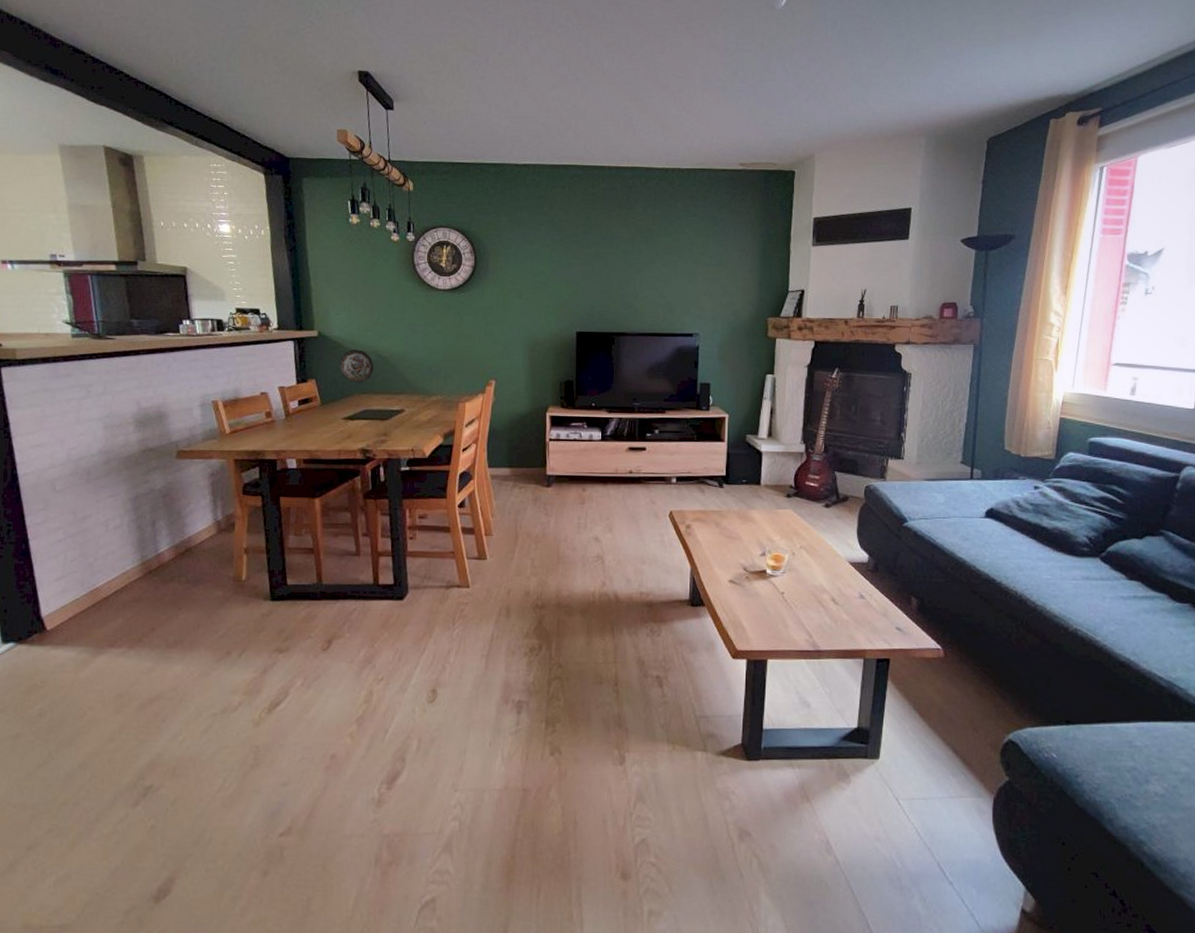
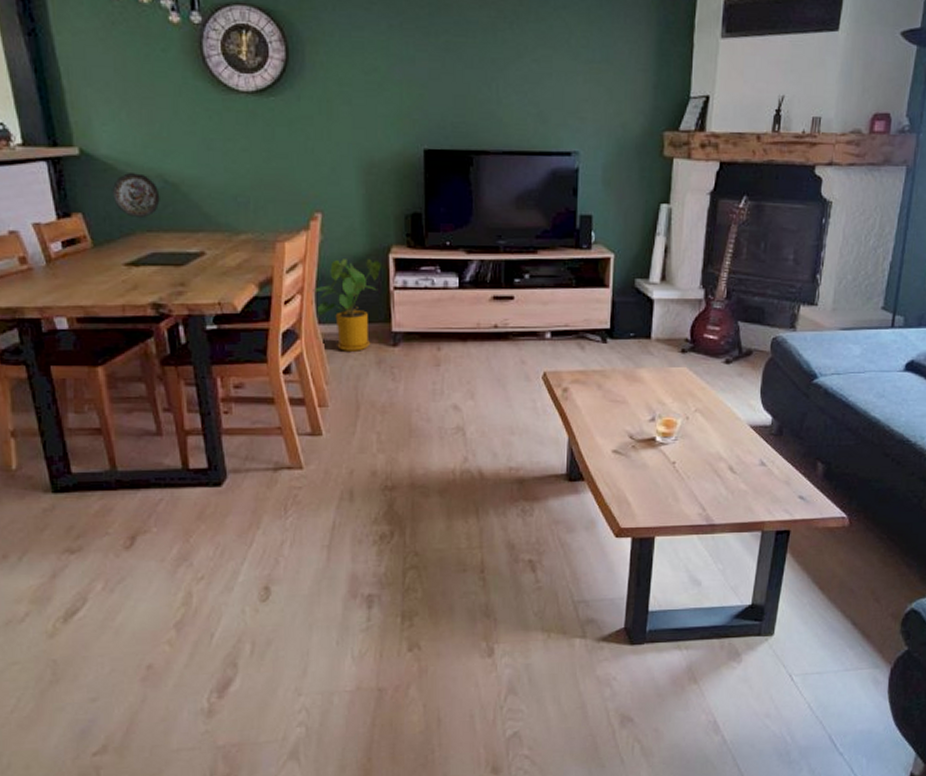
house plant: none [485,416,540,490] -> present [313,259,382,351]

